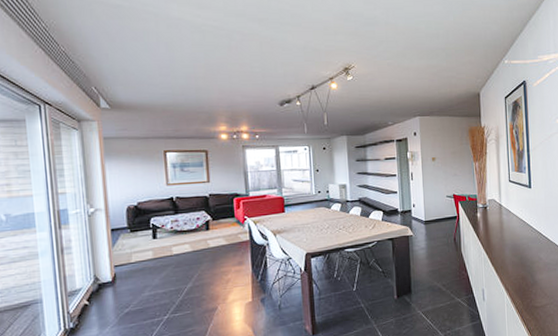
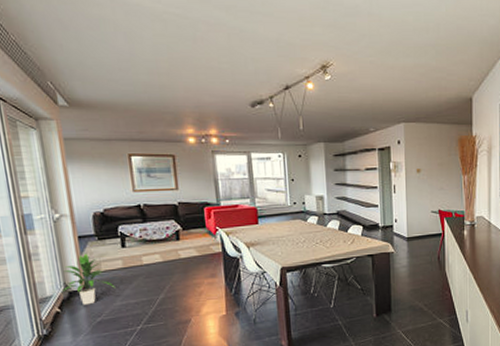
indoor plant: none [92,246,145,297] -> present [62,254,115,305]

